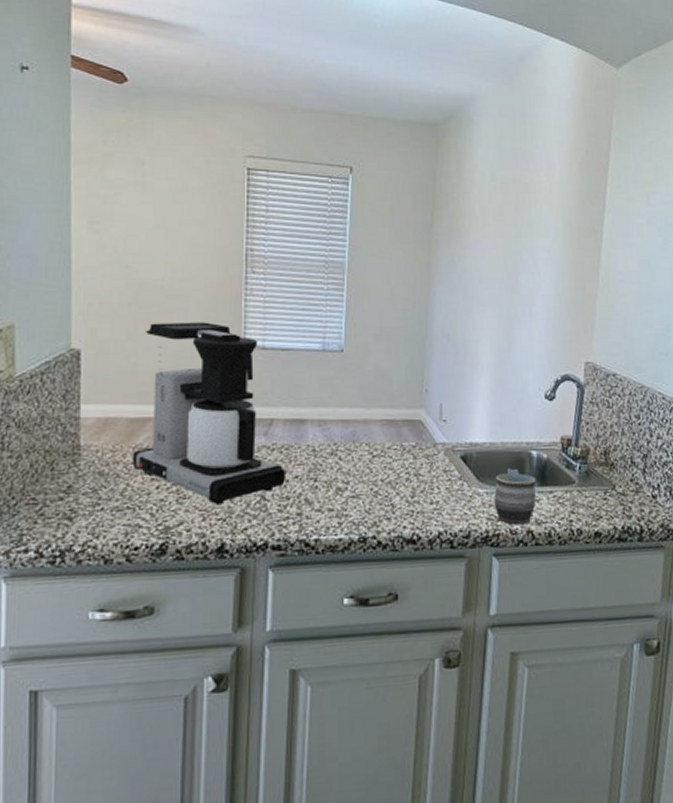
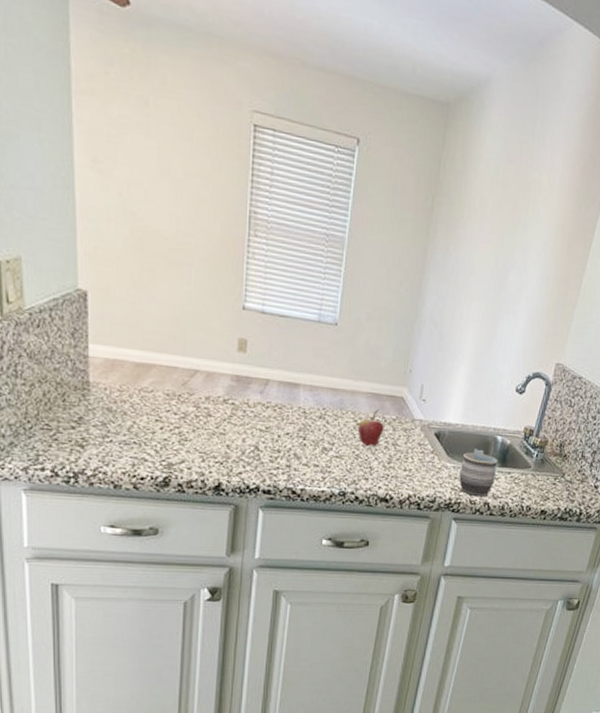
coffee maker: present [132,322,285,504] -> none [138,274,278,449]
fruit: none [374,436,403,480] -> present [357,408,384,446]

